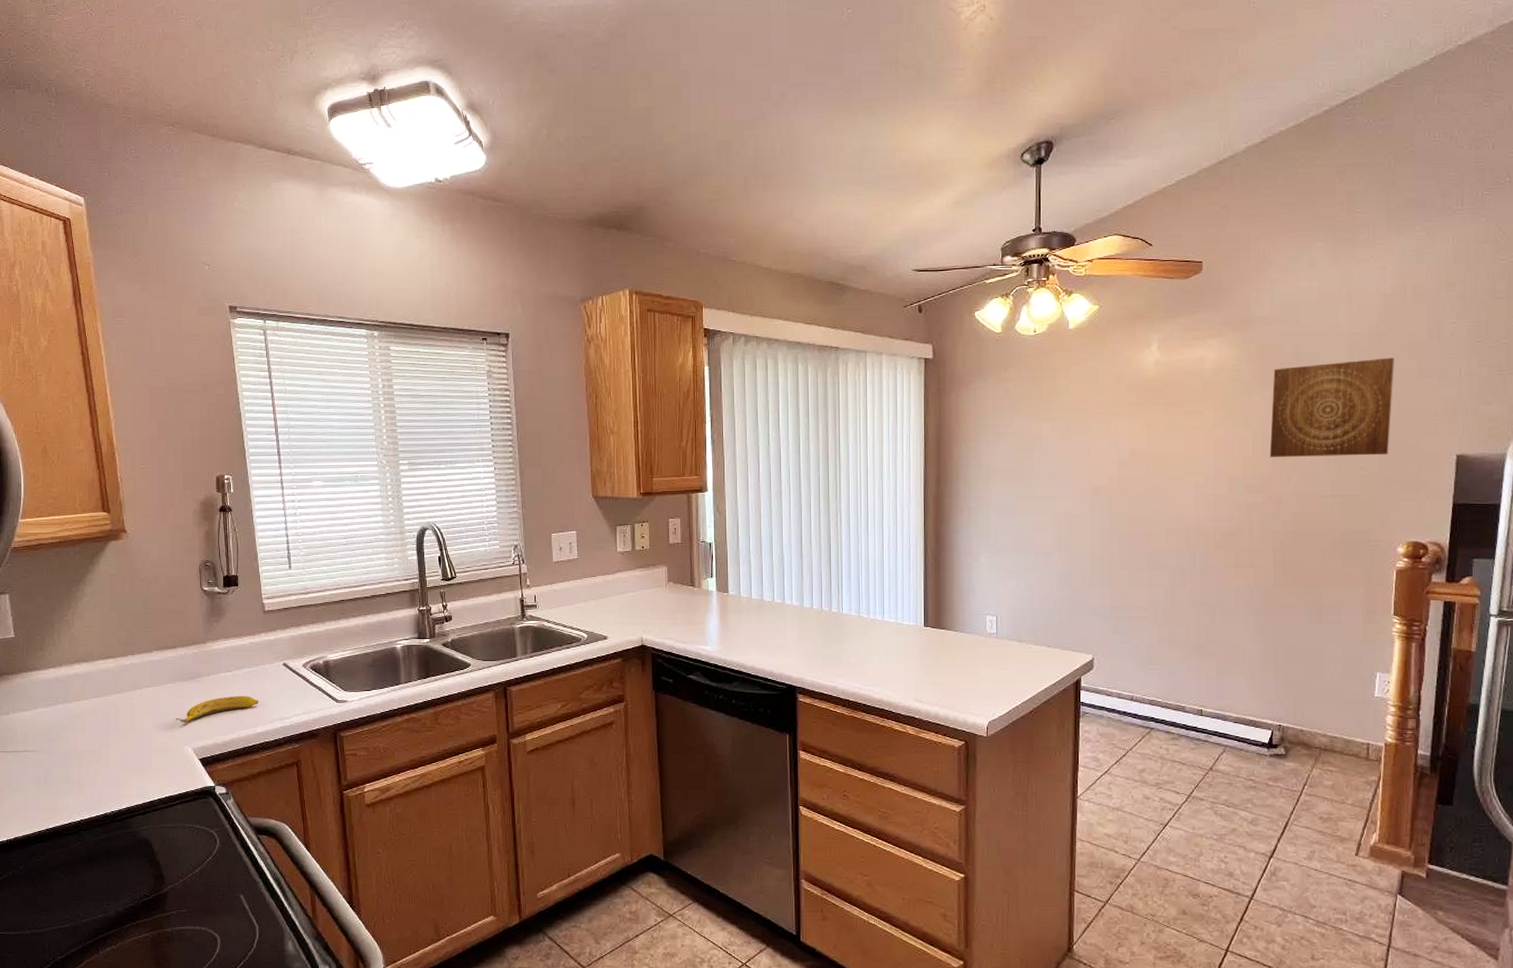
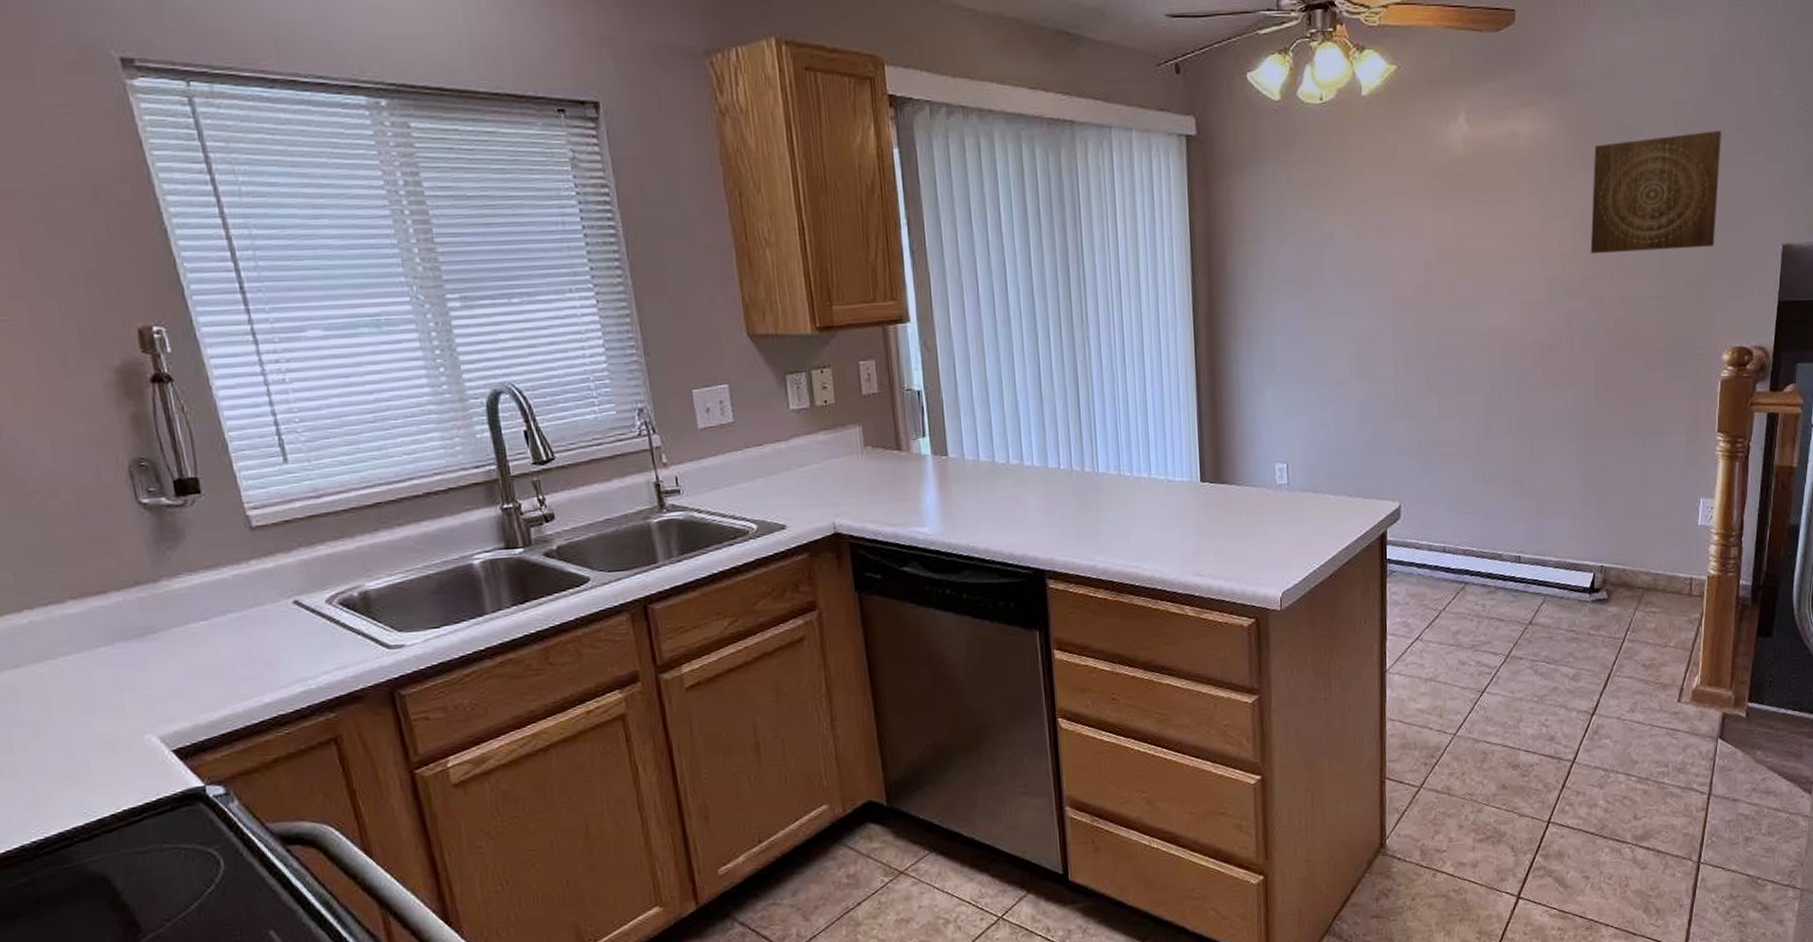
banana: present [175,695,259,723] -> none [122,652,261,701]

